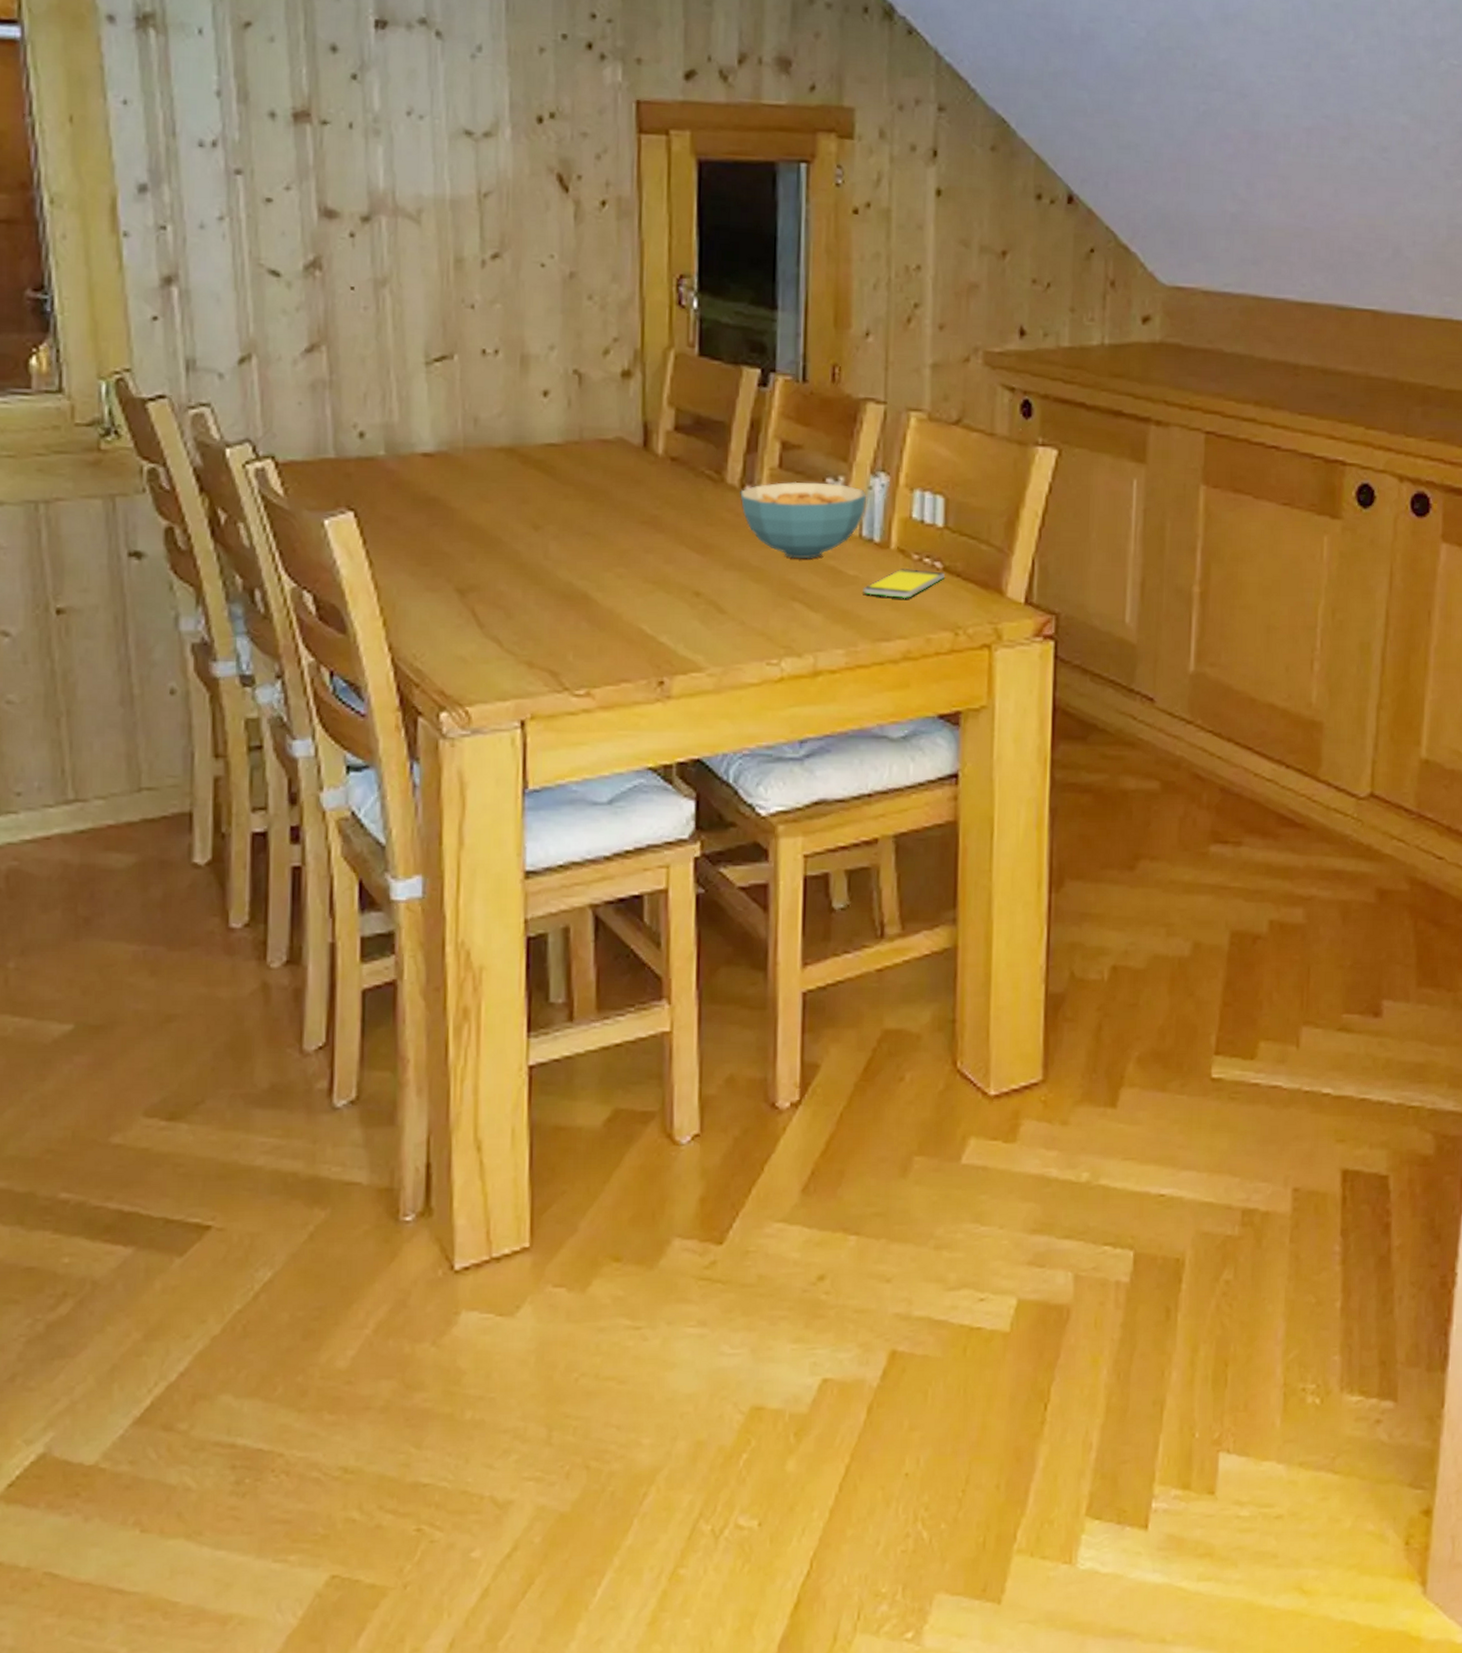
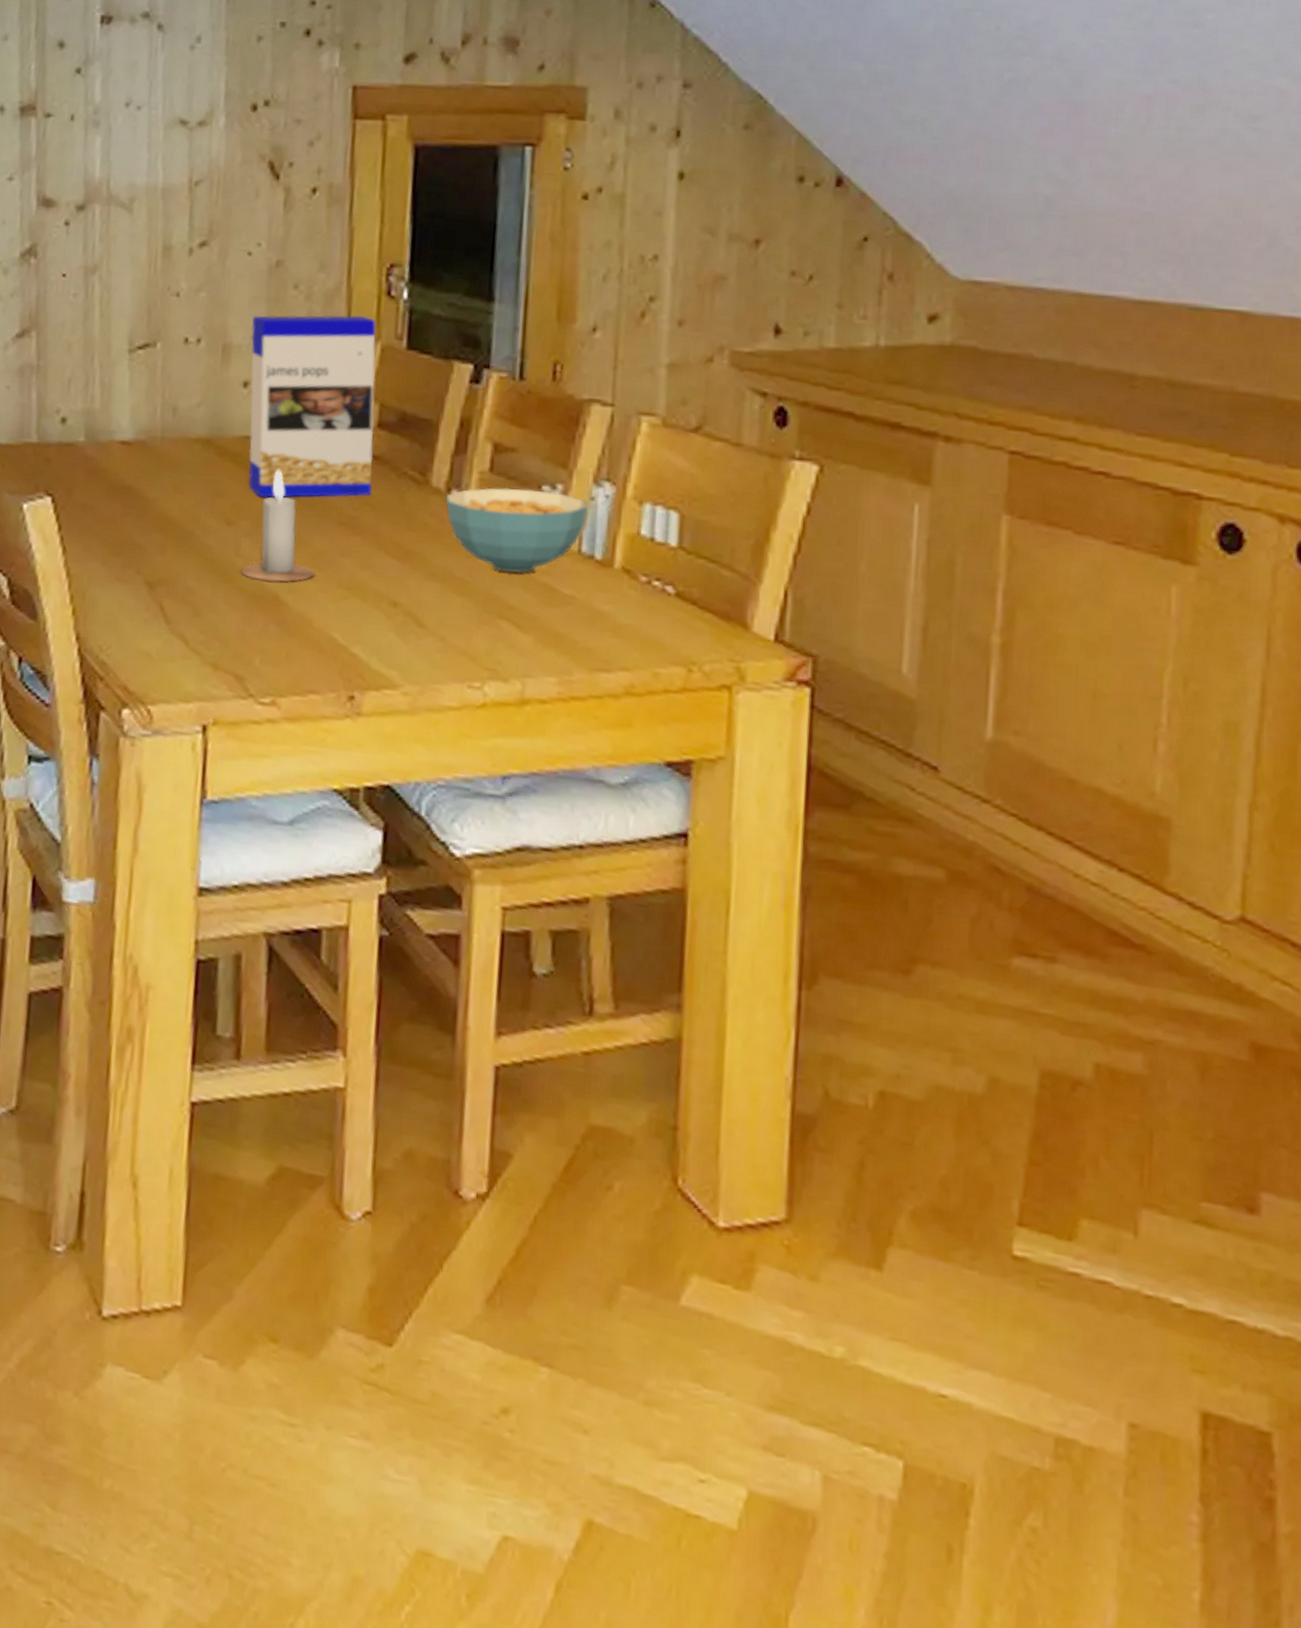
cereal box: none [549,324,672,502] -> present [248,315,377,498]
candle: none [550,474,621,582] -> present [240,469,315,583]
smartphone: present [863,567,945,599] -> none [580,590,677,626]

